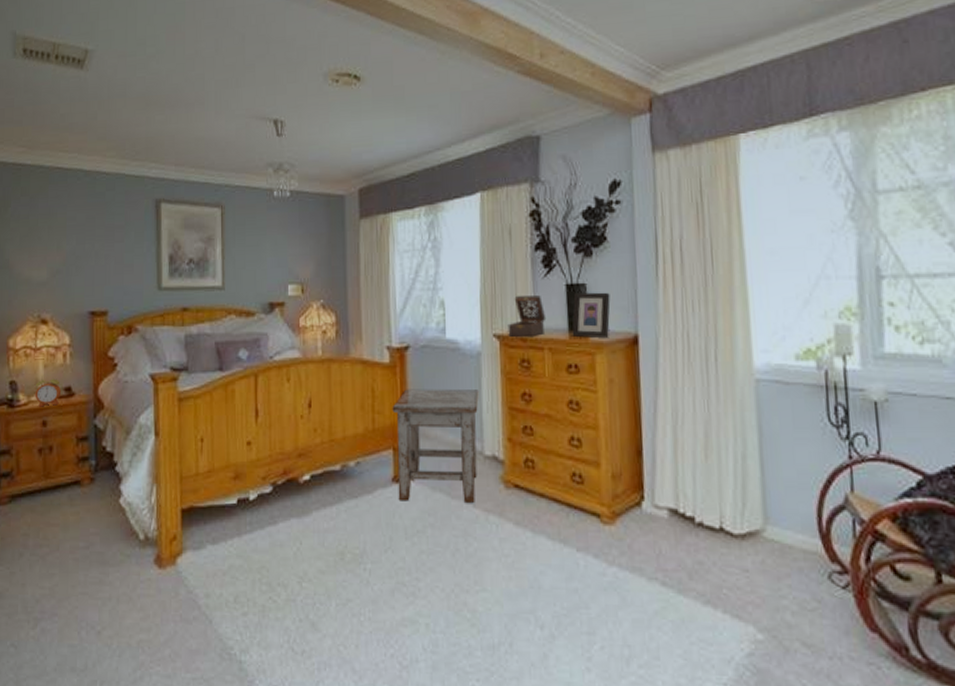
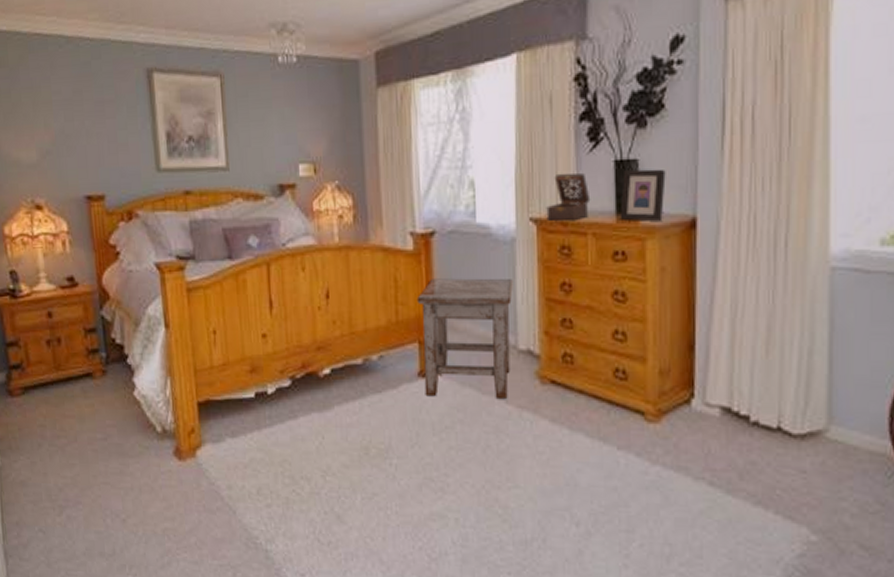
alarm clock: present [35,377,62,407] -> none [36,267,65,298]

